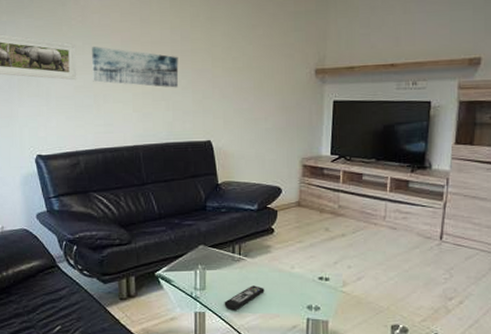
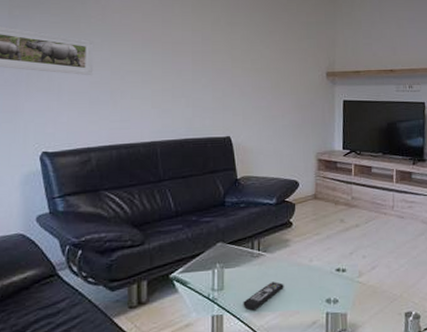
wall art: present [92,46,179,88] -> none [110,43,199,86]

